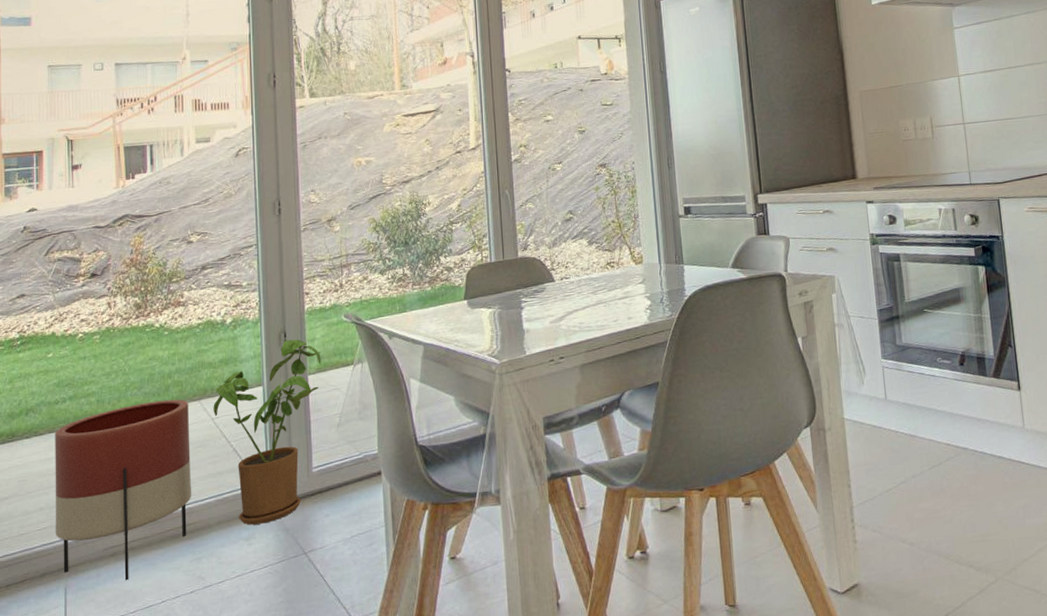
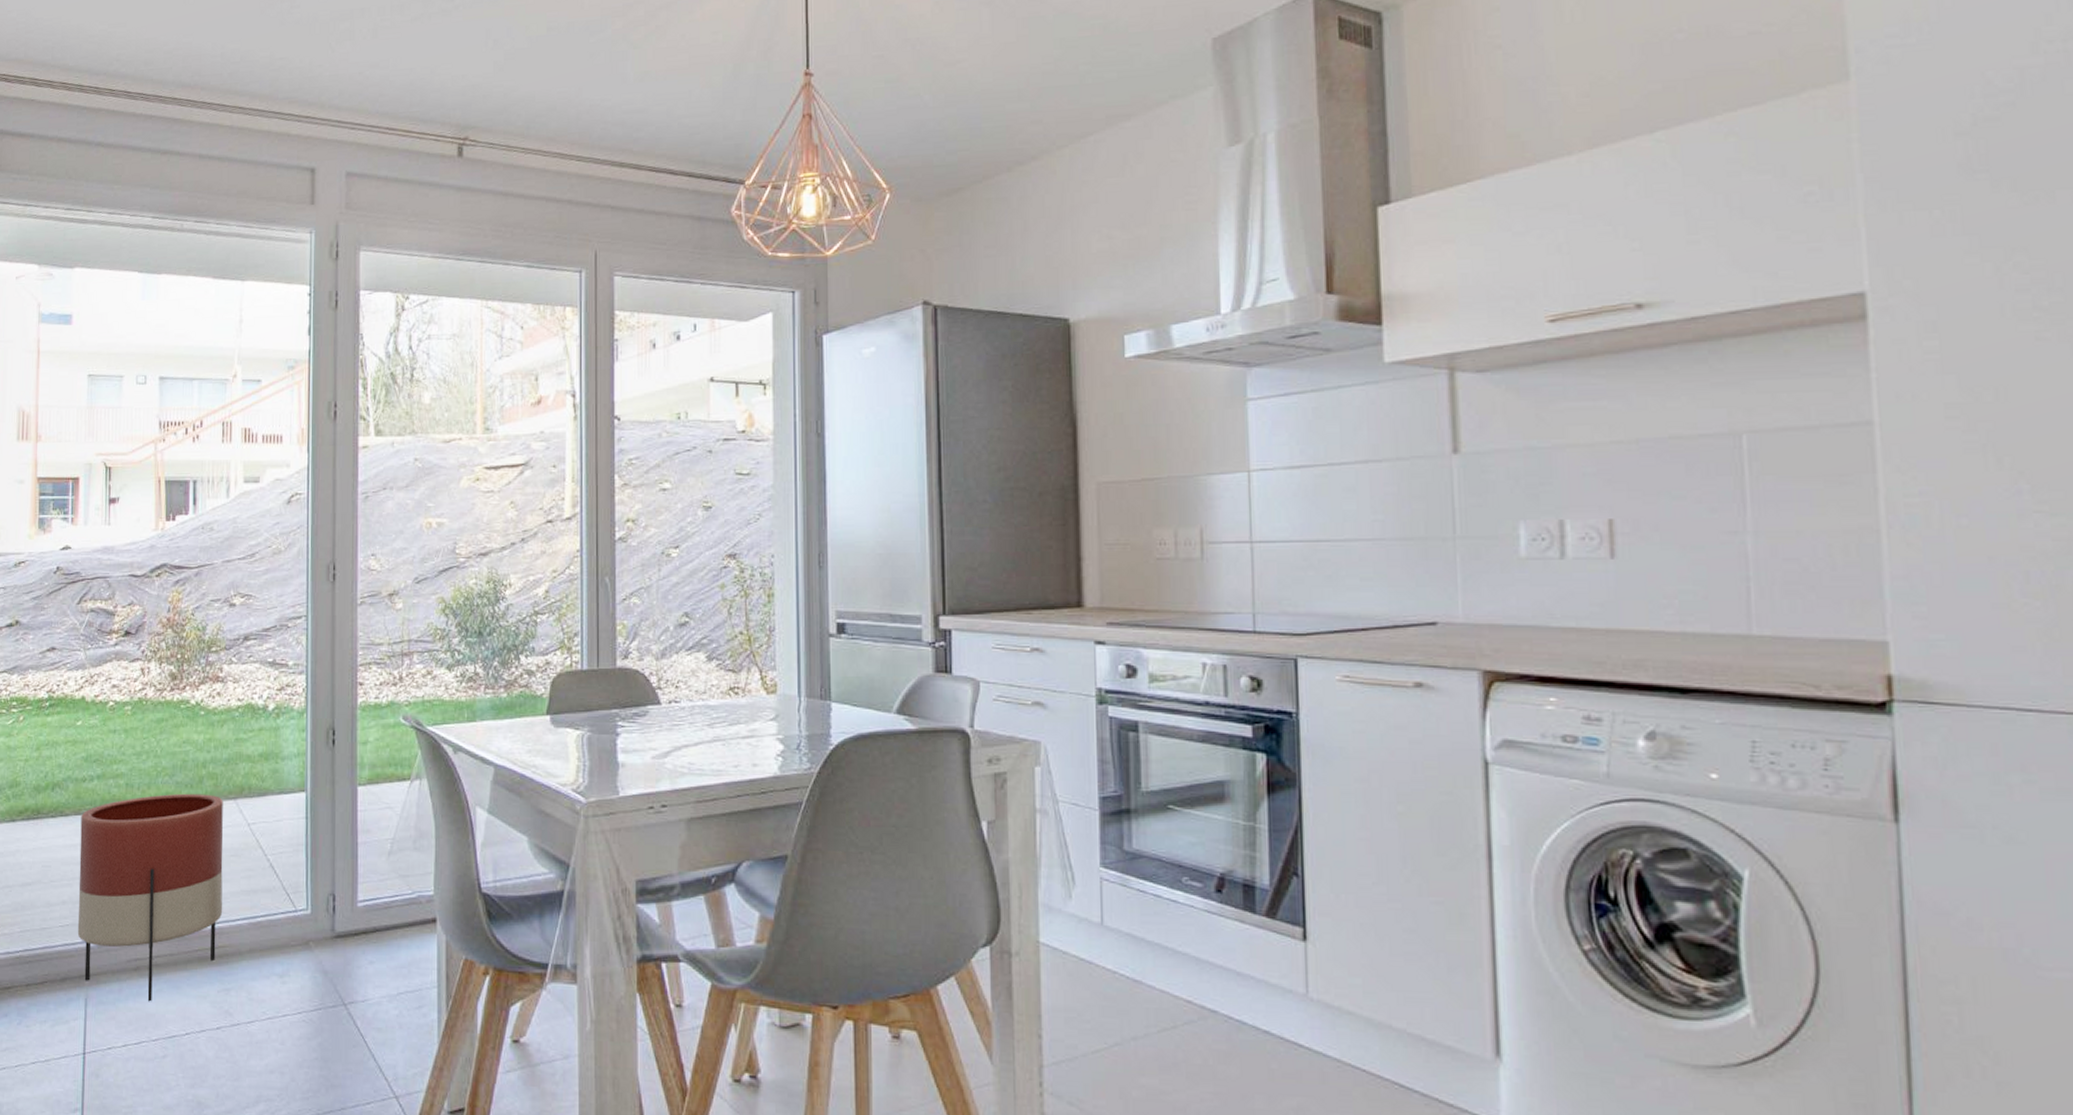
house plant: present [213,339,321,525] -> none [250,739,373,961]

